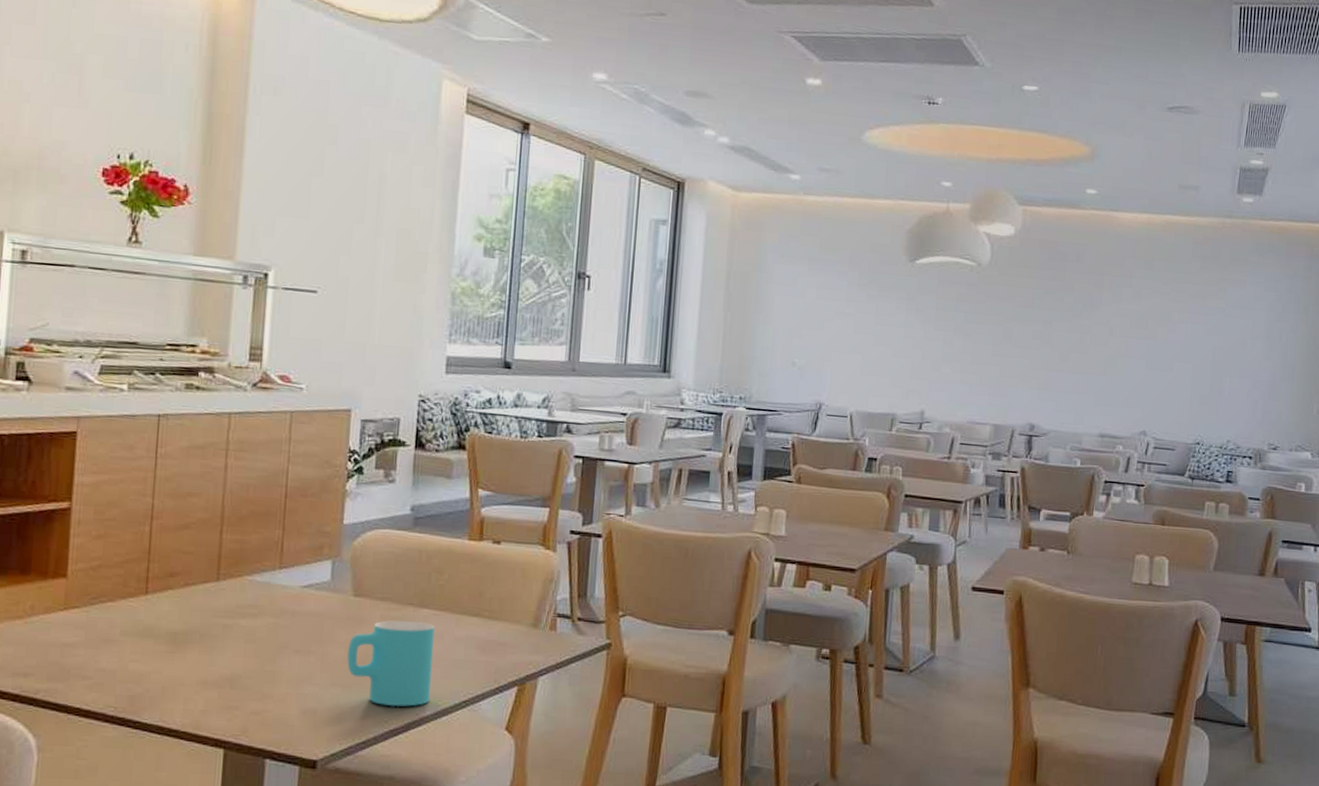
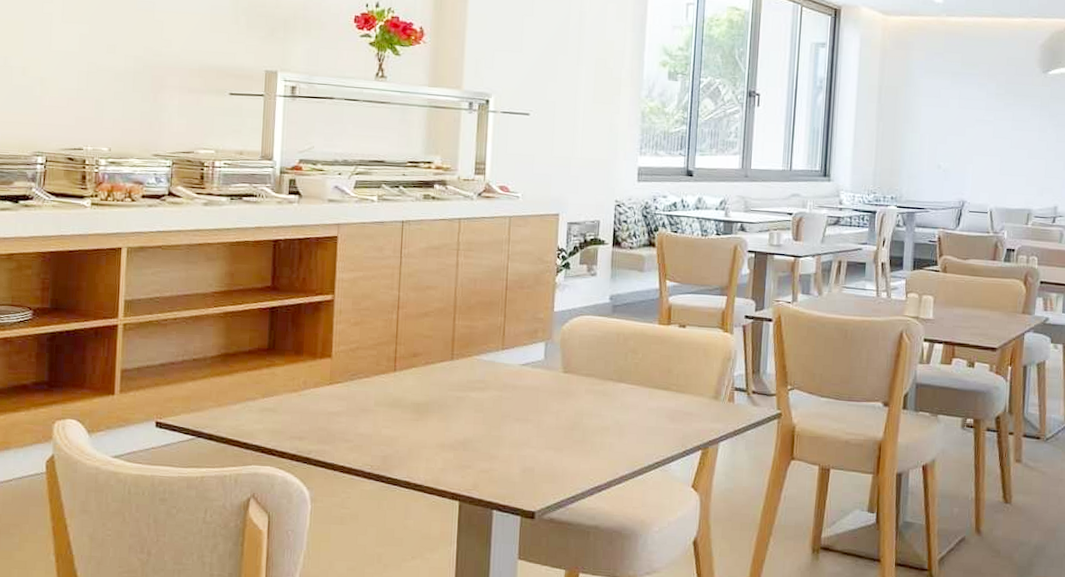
cup: present [347,620,435,707] -> none [559,393,631,467]

